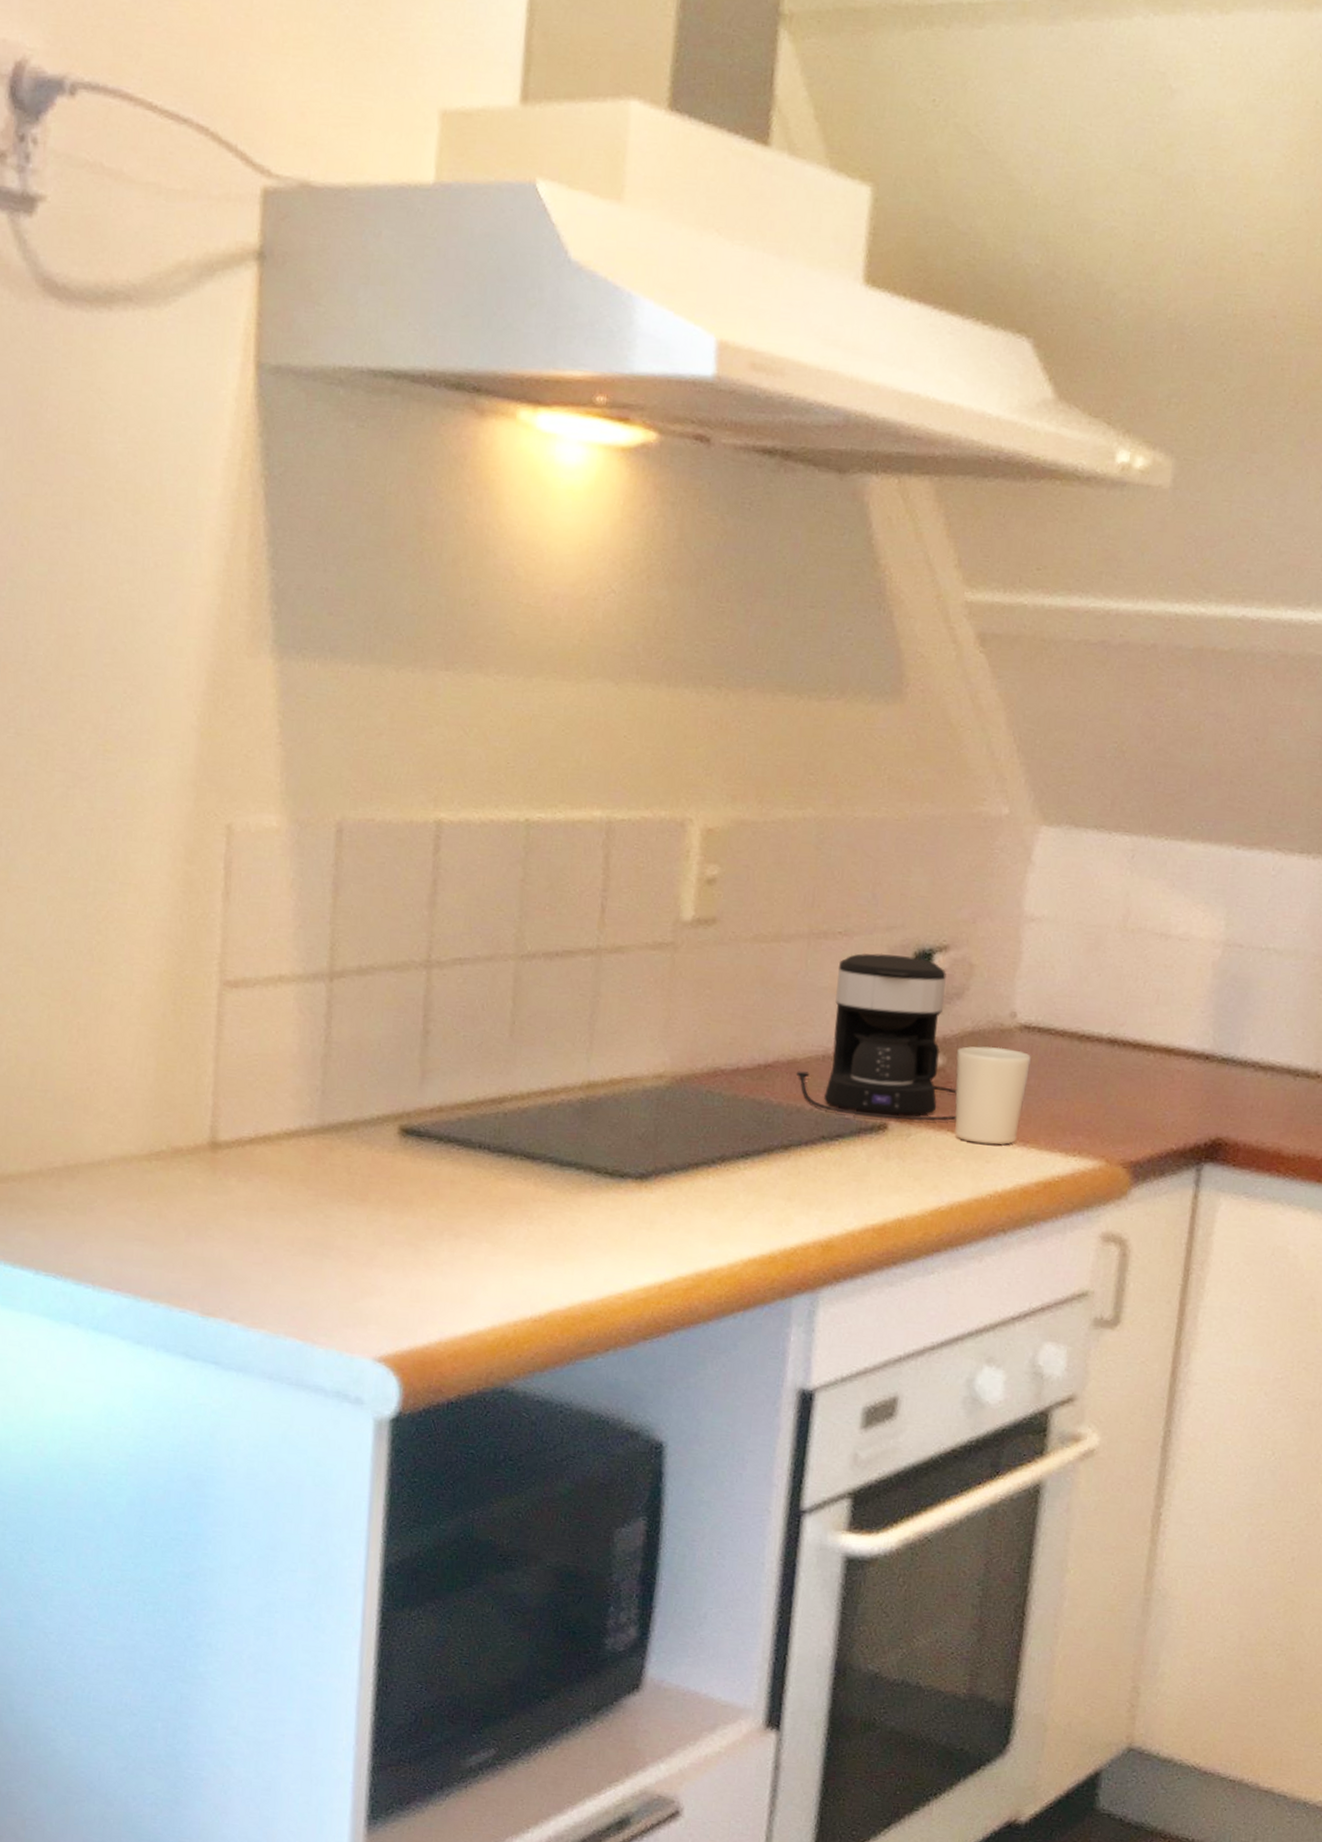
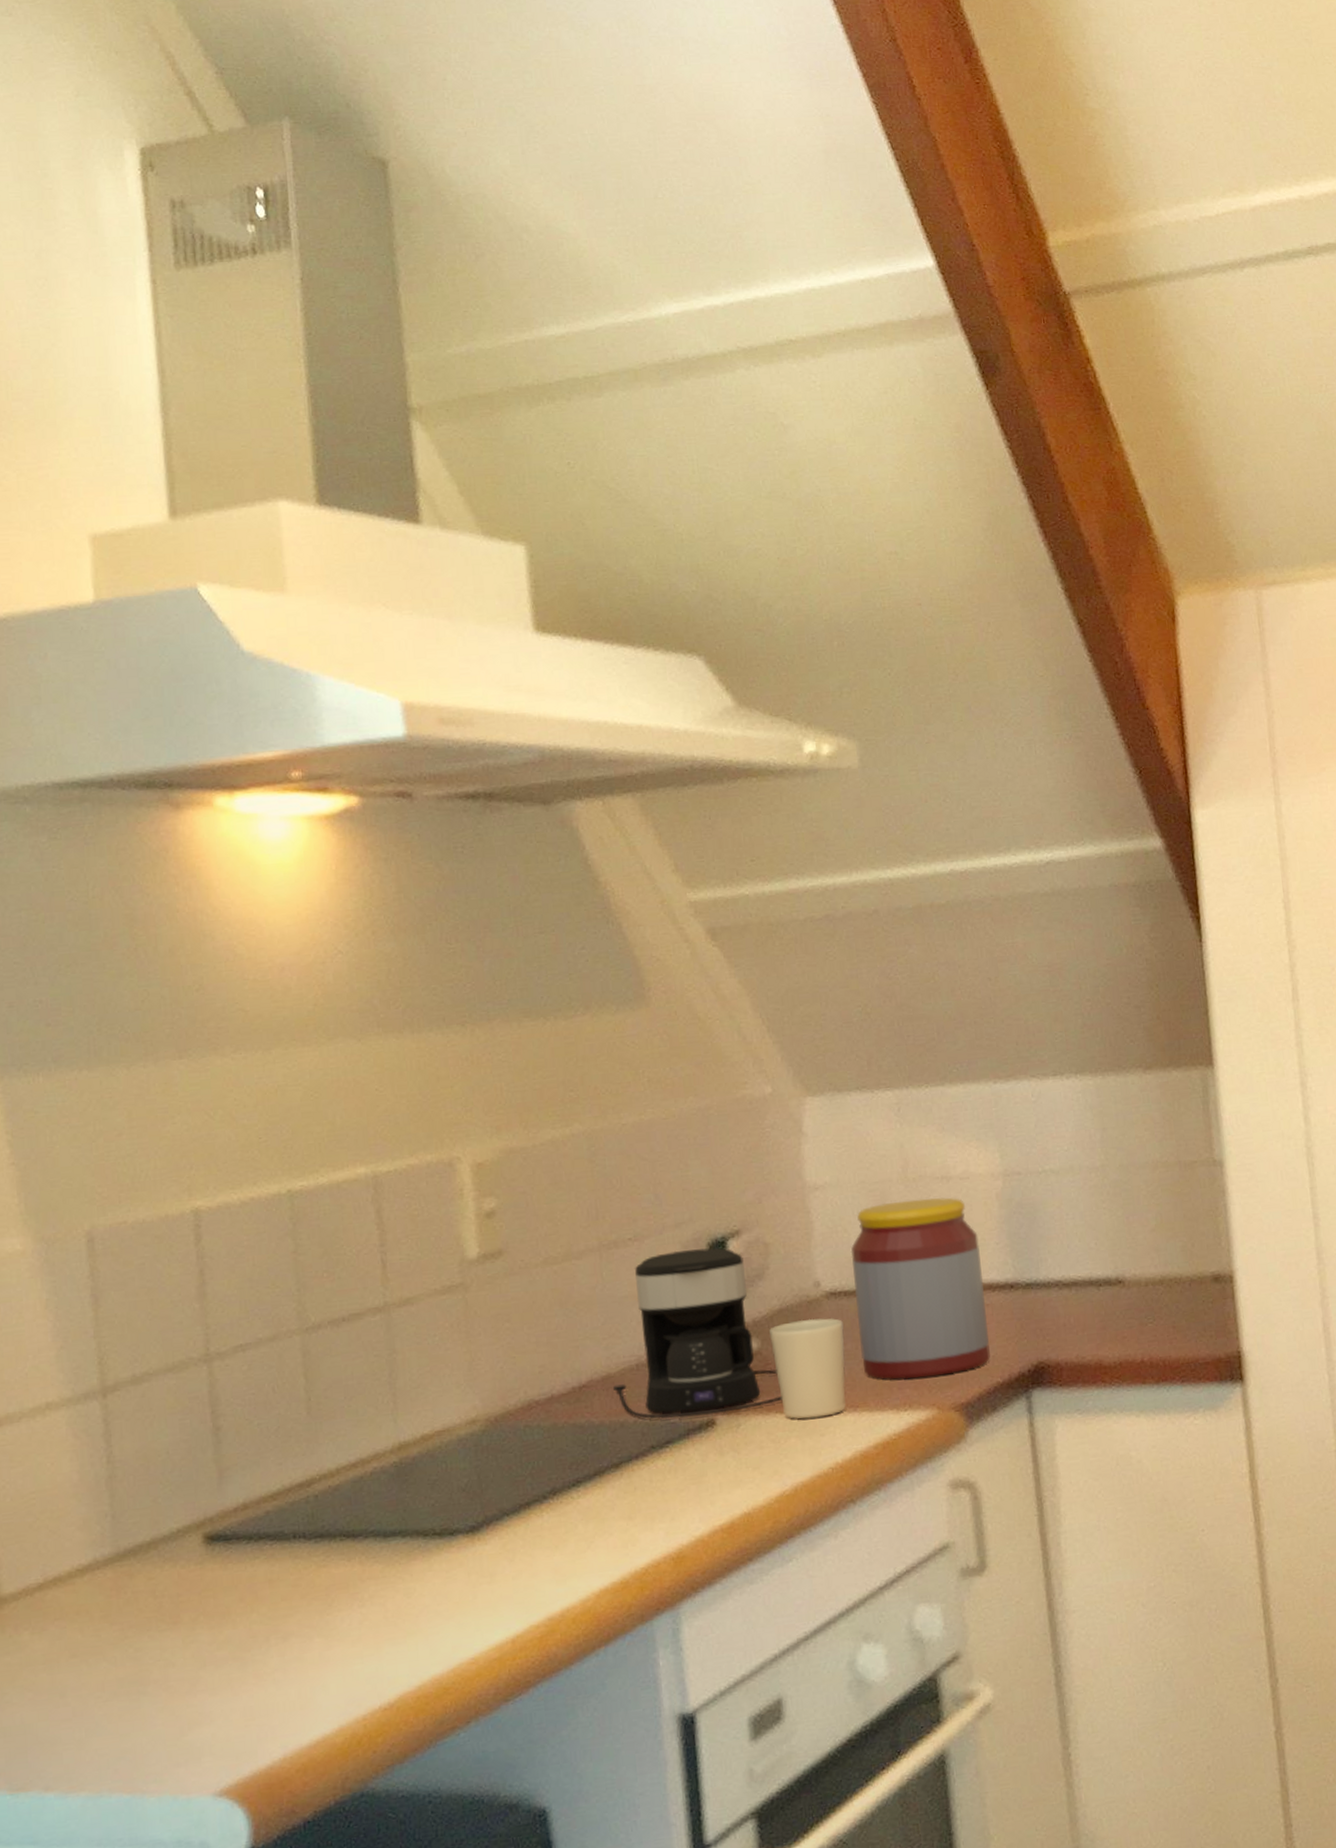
jar: none [1041,948,1185,1131] -> present [850,1197,990,1380]

